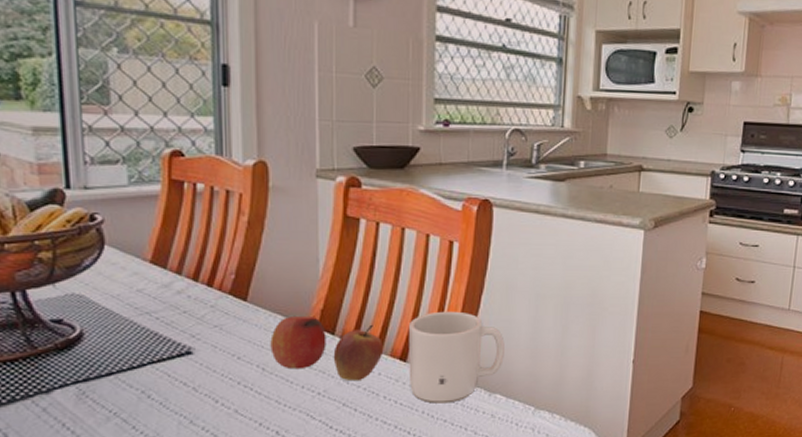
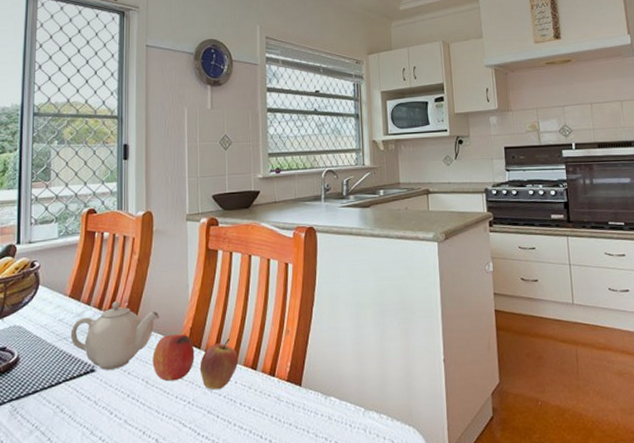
teapot: none [155,272,280,353] -> present [70,301,160,370]
mug: present [408,311,505,404] -> none [257,322,335,408]

